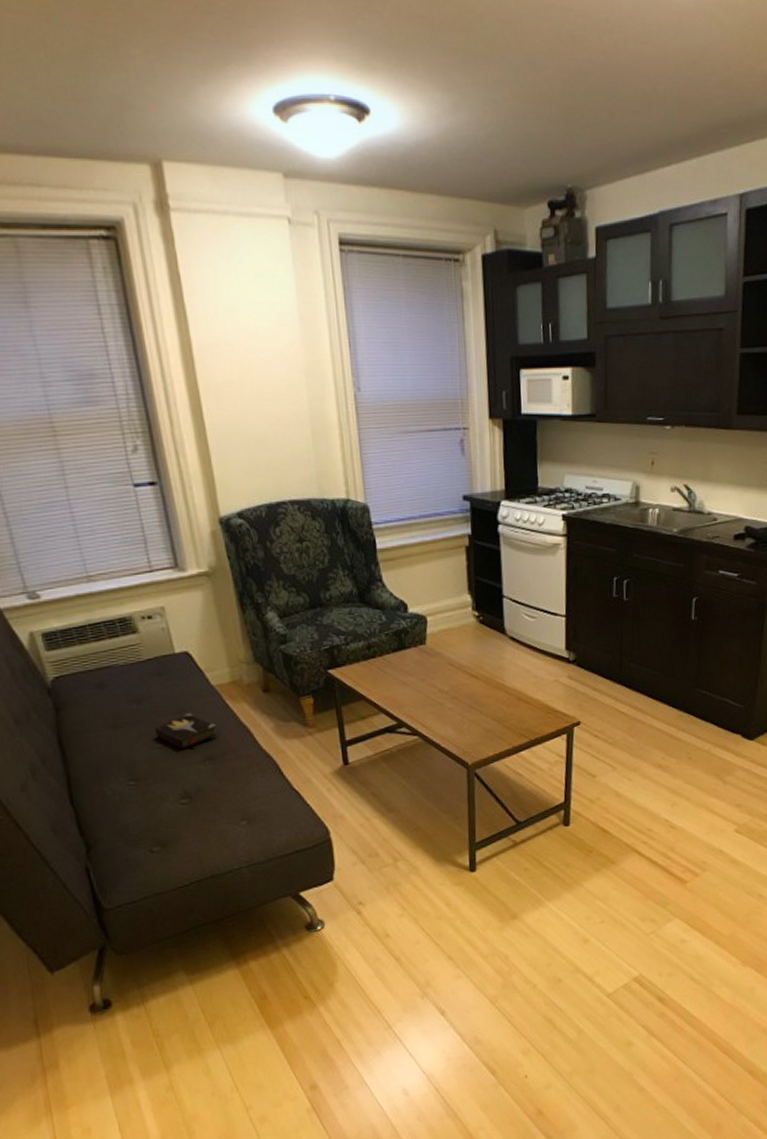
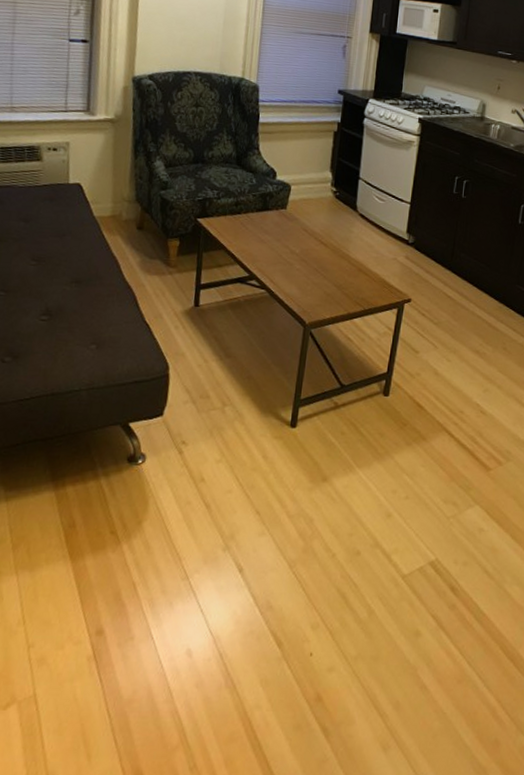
hardback book: present [155,713,218,750] -> none [34,238,90,270]

